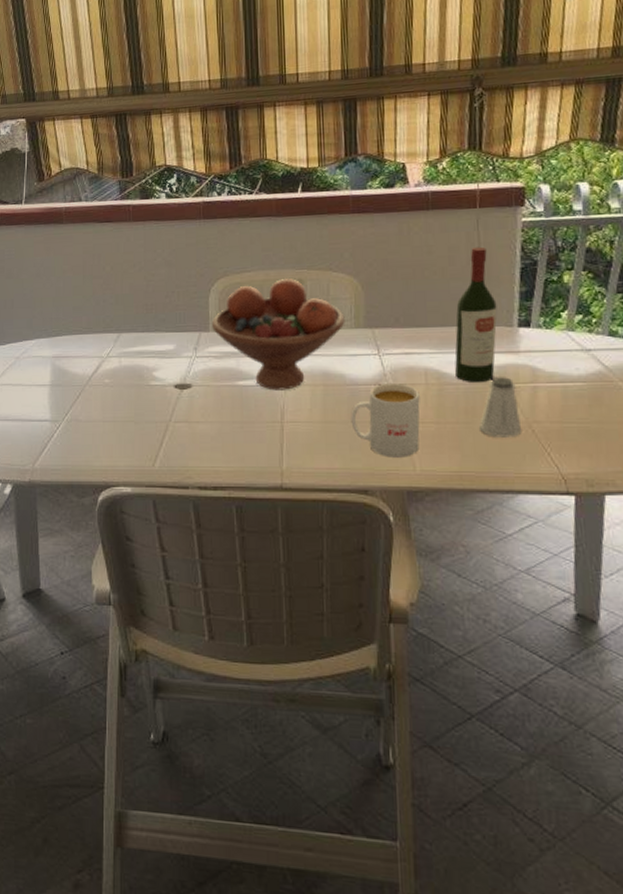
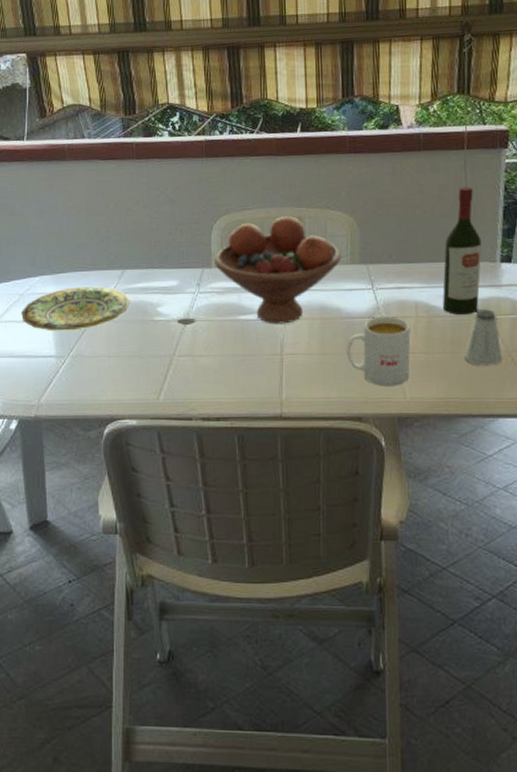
plate: none [17,350,126,395] -> present [21,286,130,331]

